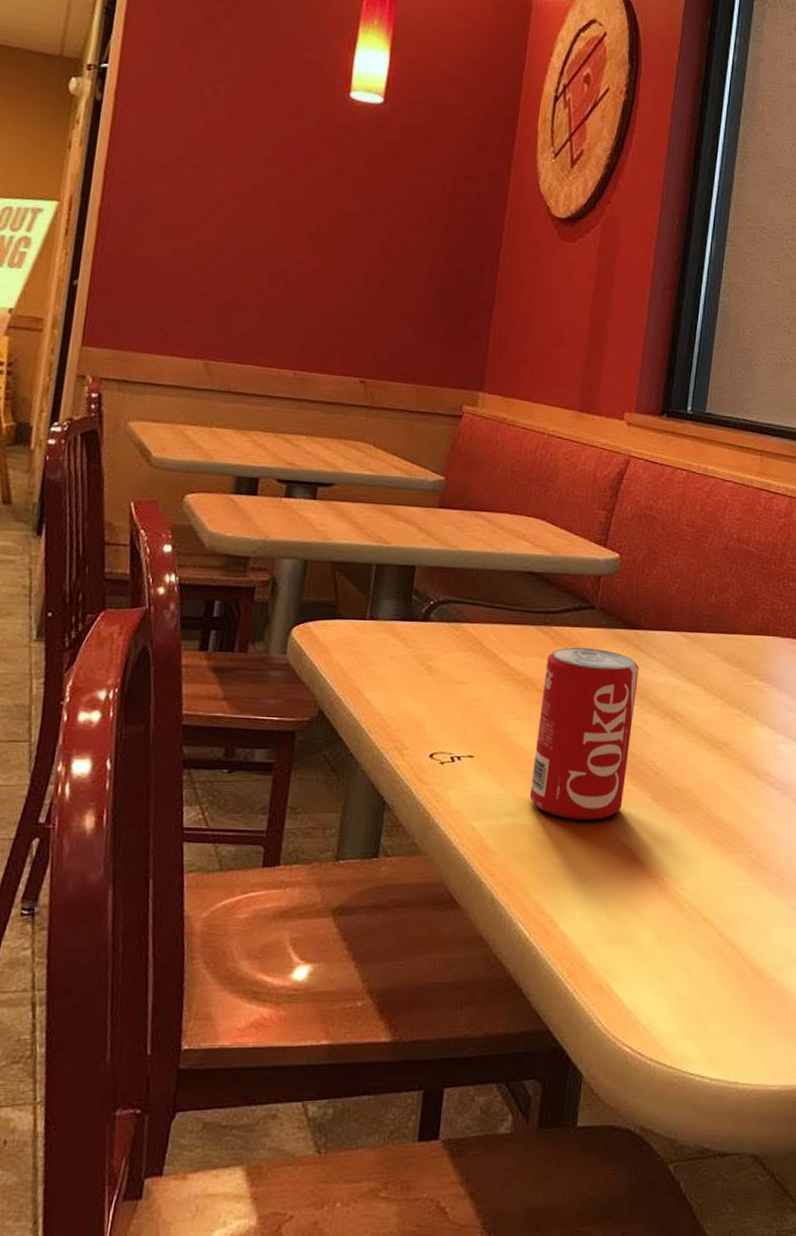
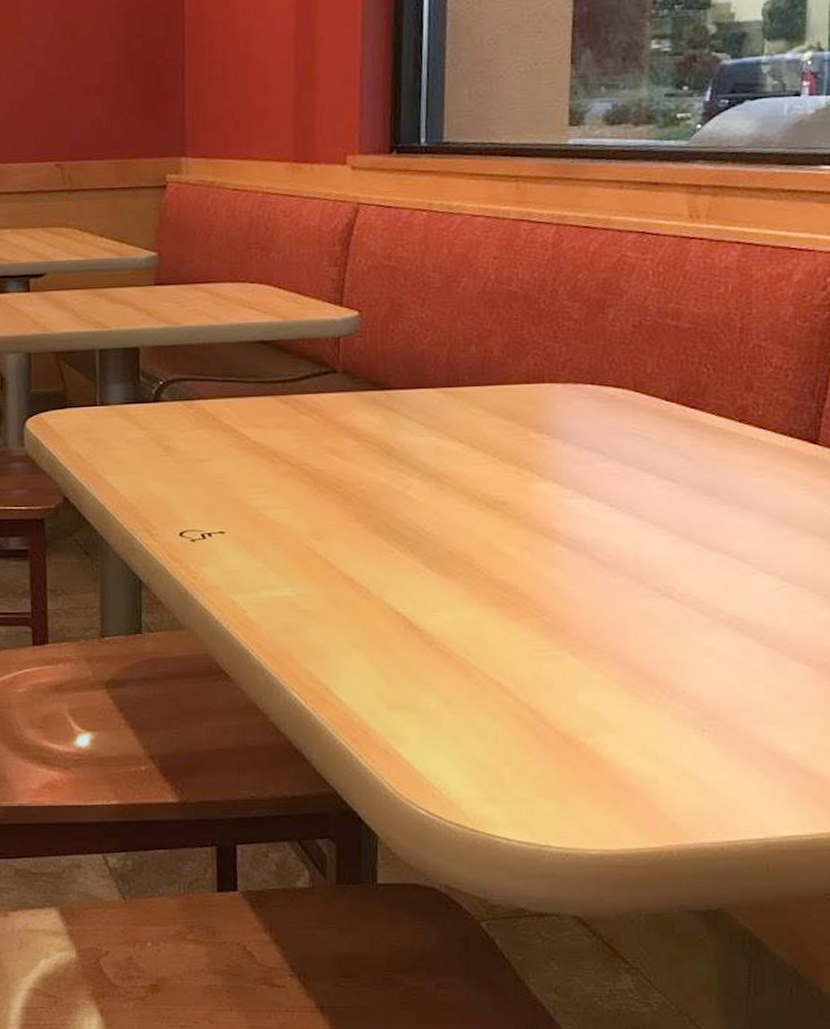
beverage can: present [529,647,639,821] -> none [288,413,395,590]

